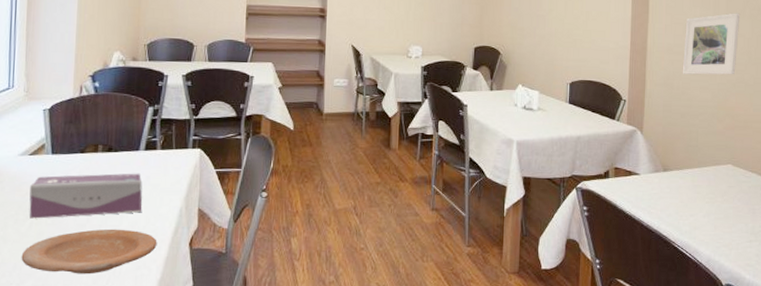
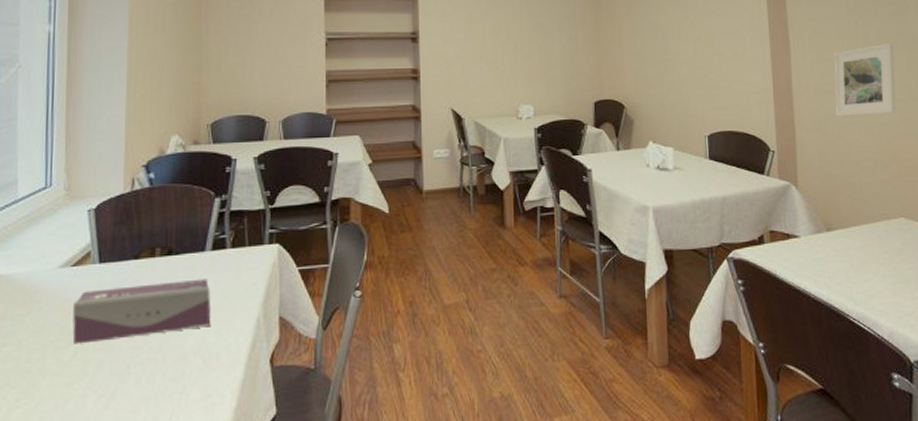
plate: present [21,229,157,275] -> none [64,348,231,410]

